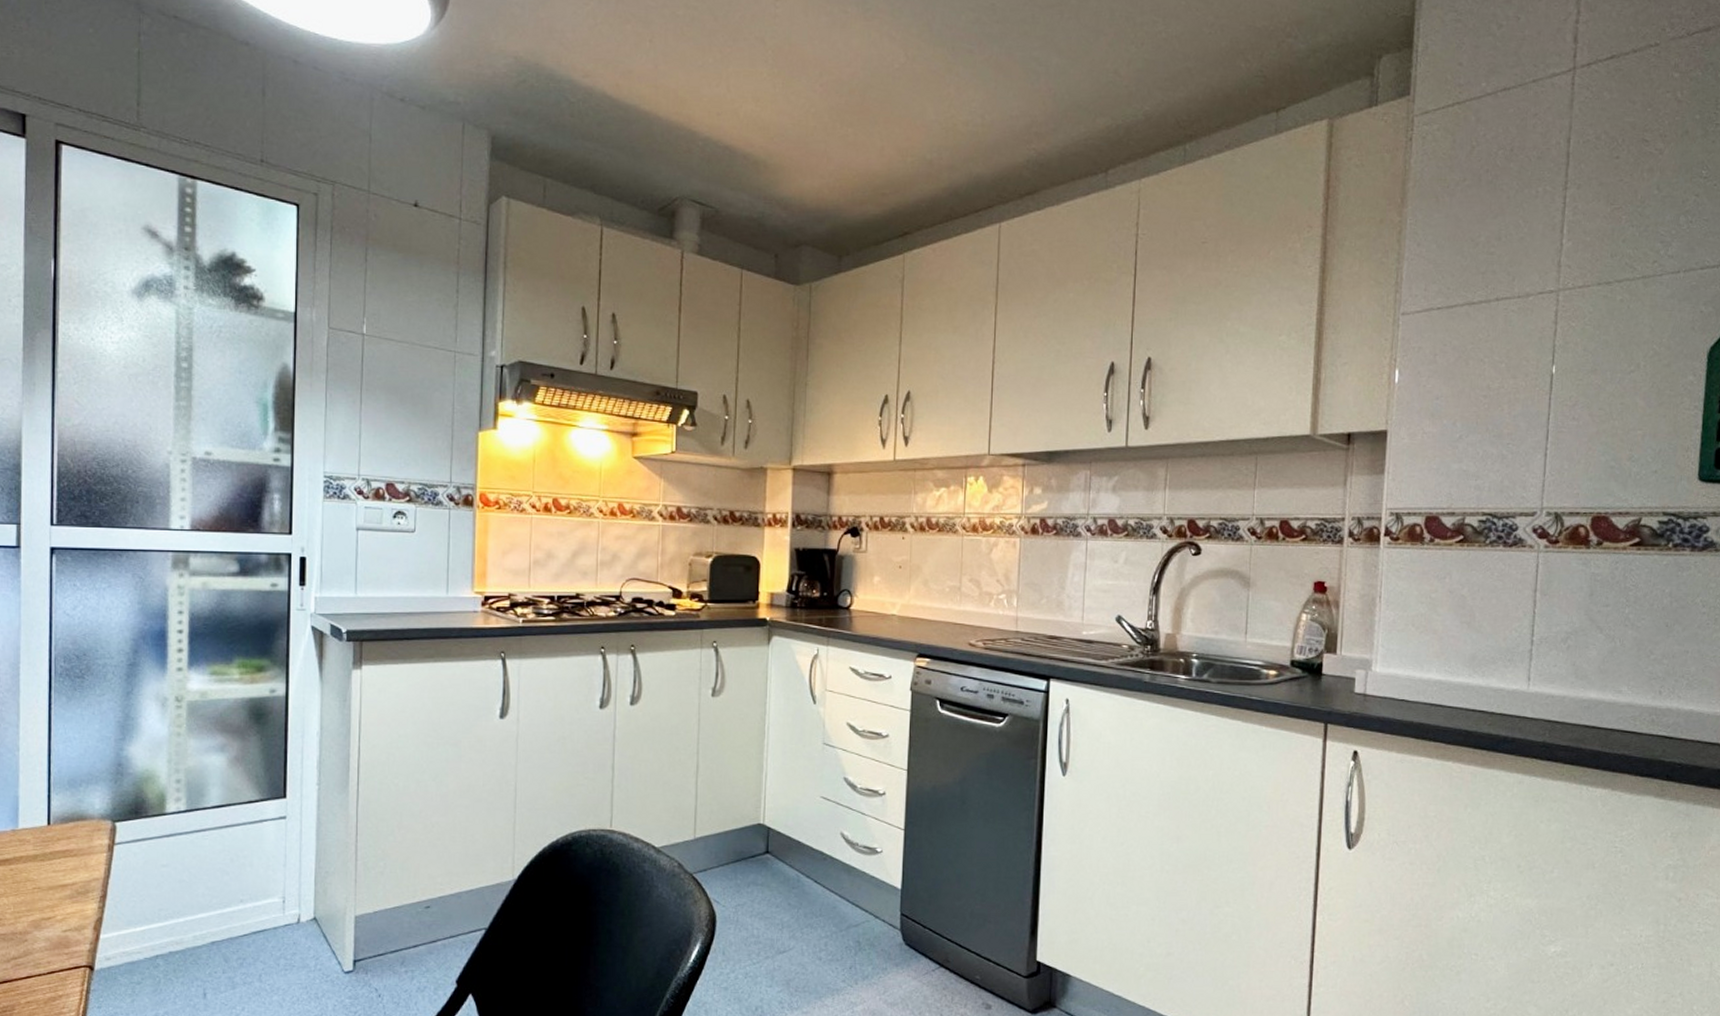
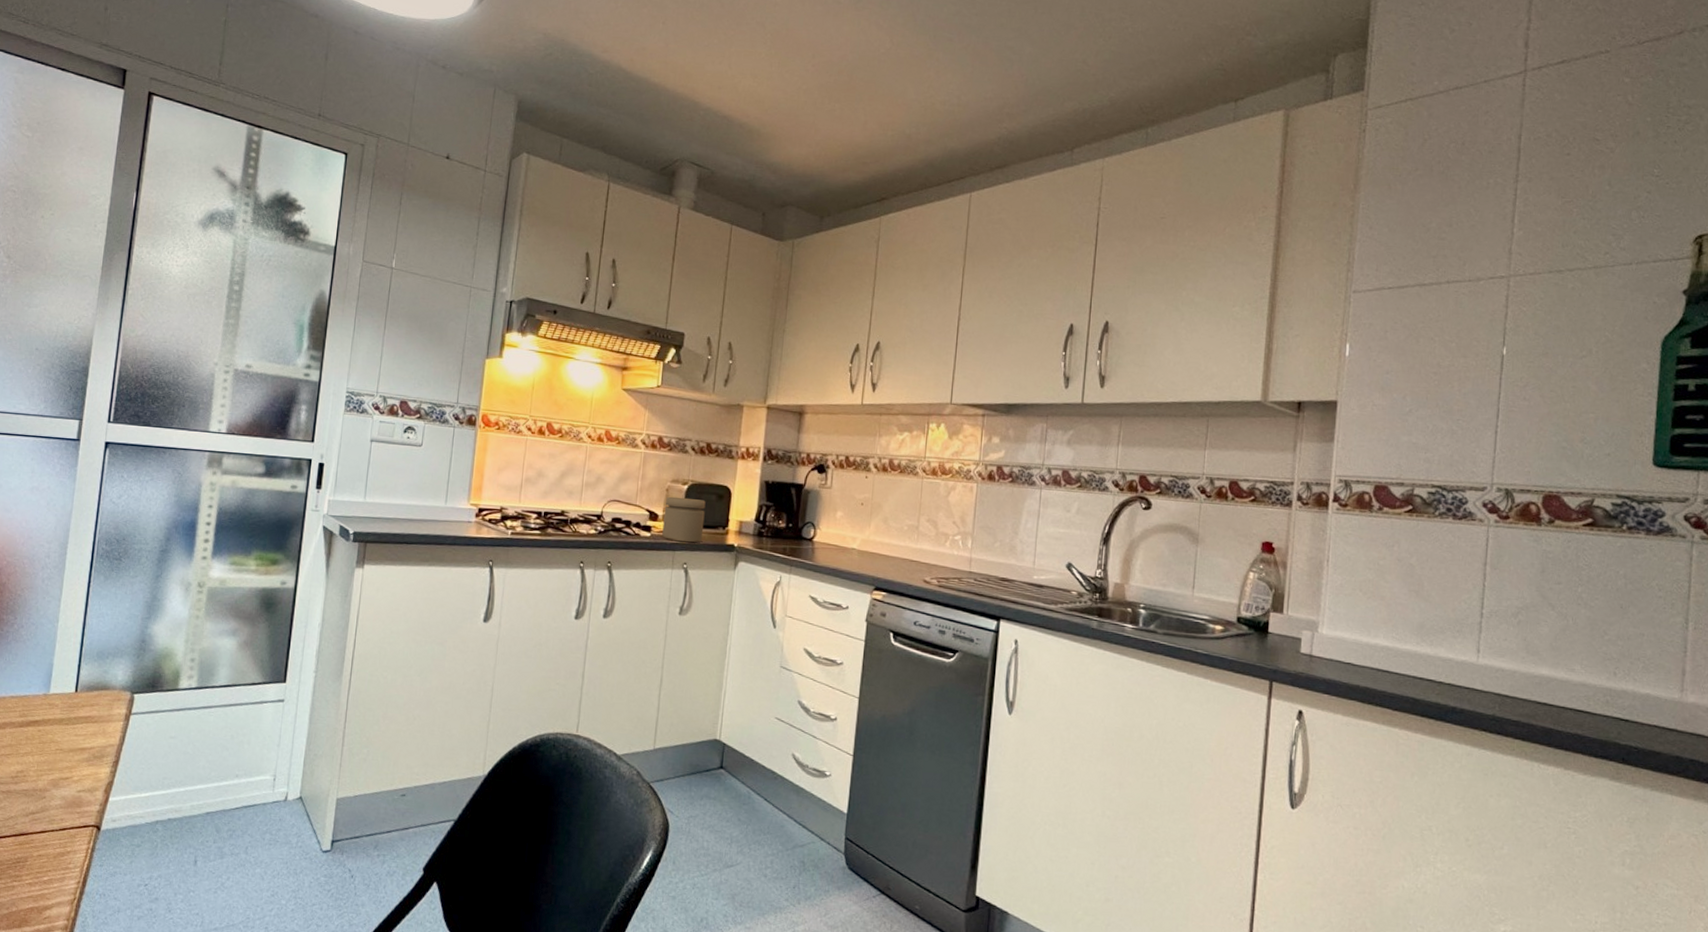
jar: none [688,571,733,620] -> present [662,496,706,544]

